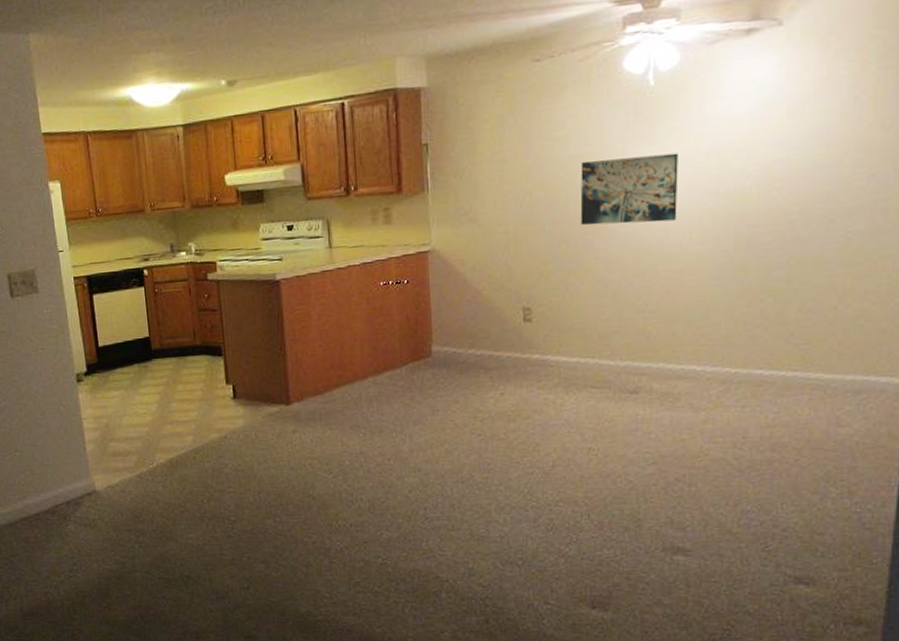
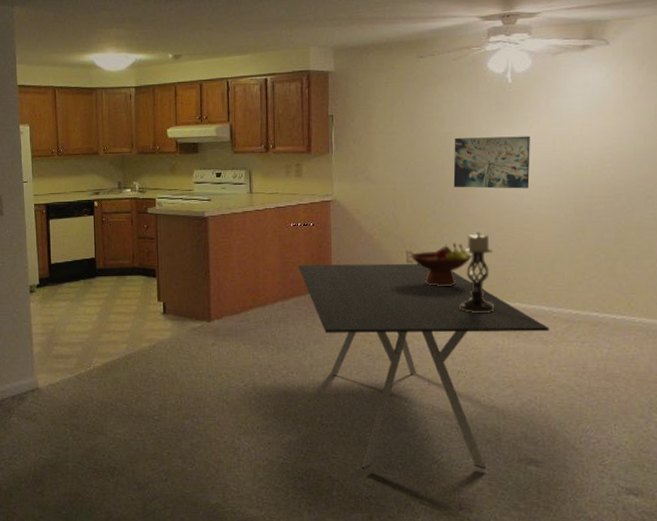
dining table: none [391,322,702,567] -> present [298,263,550,470]
fruit bowl: none [528,294,605,348] -> present [410,243,472,286]
candle holder: none [590,278,634,378] -> present [459,232,495,314]

